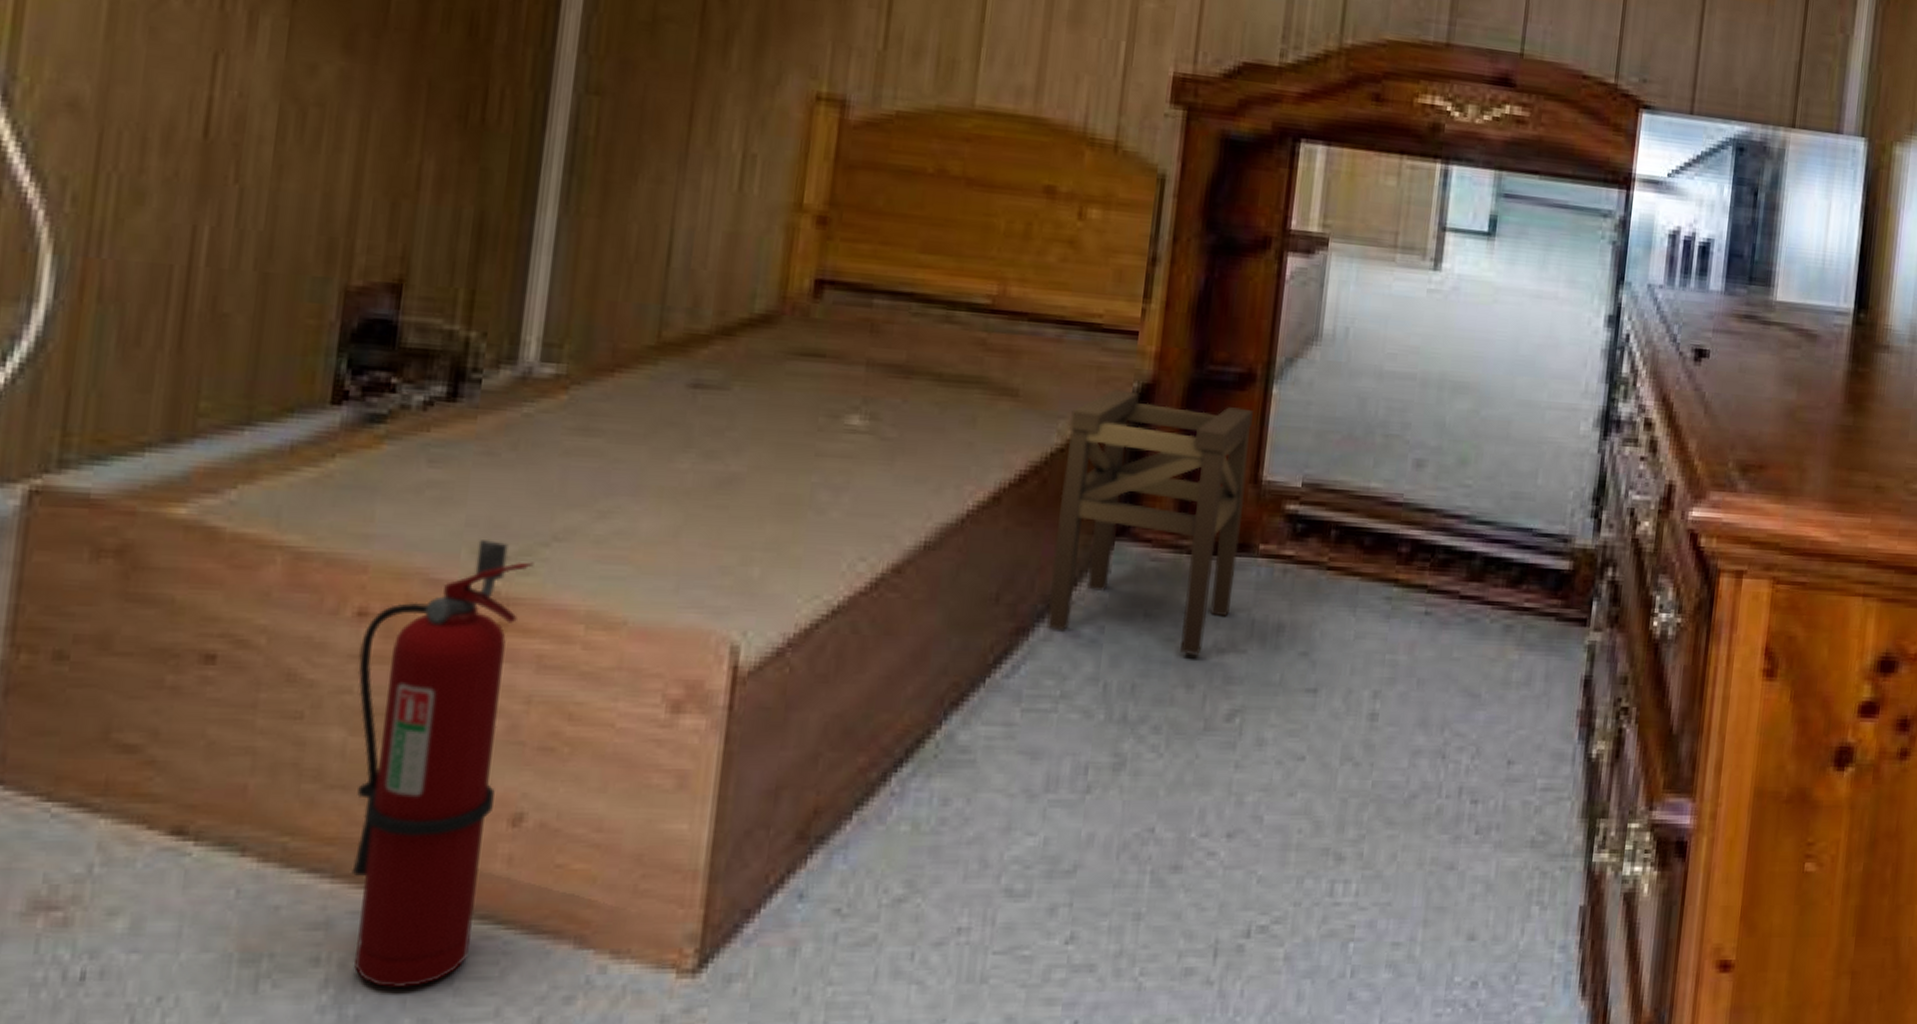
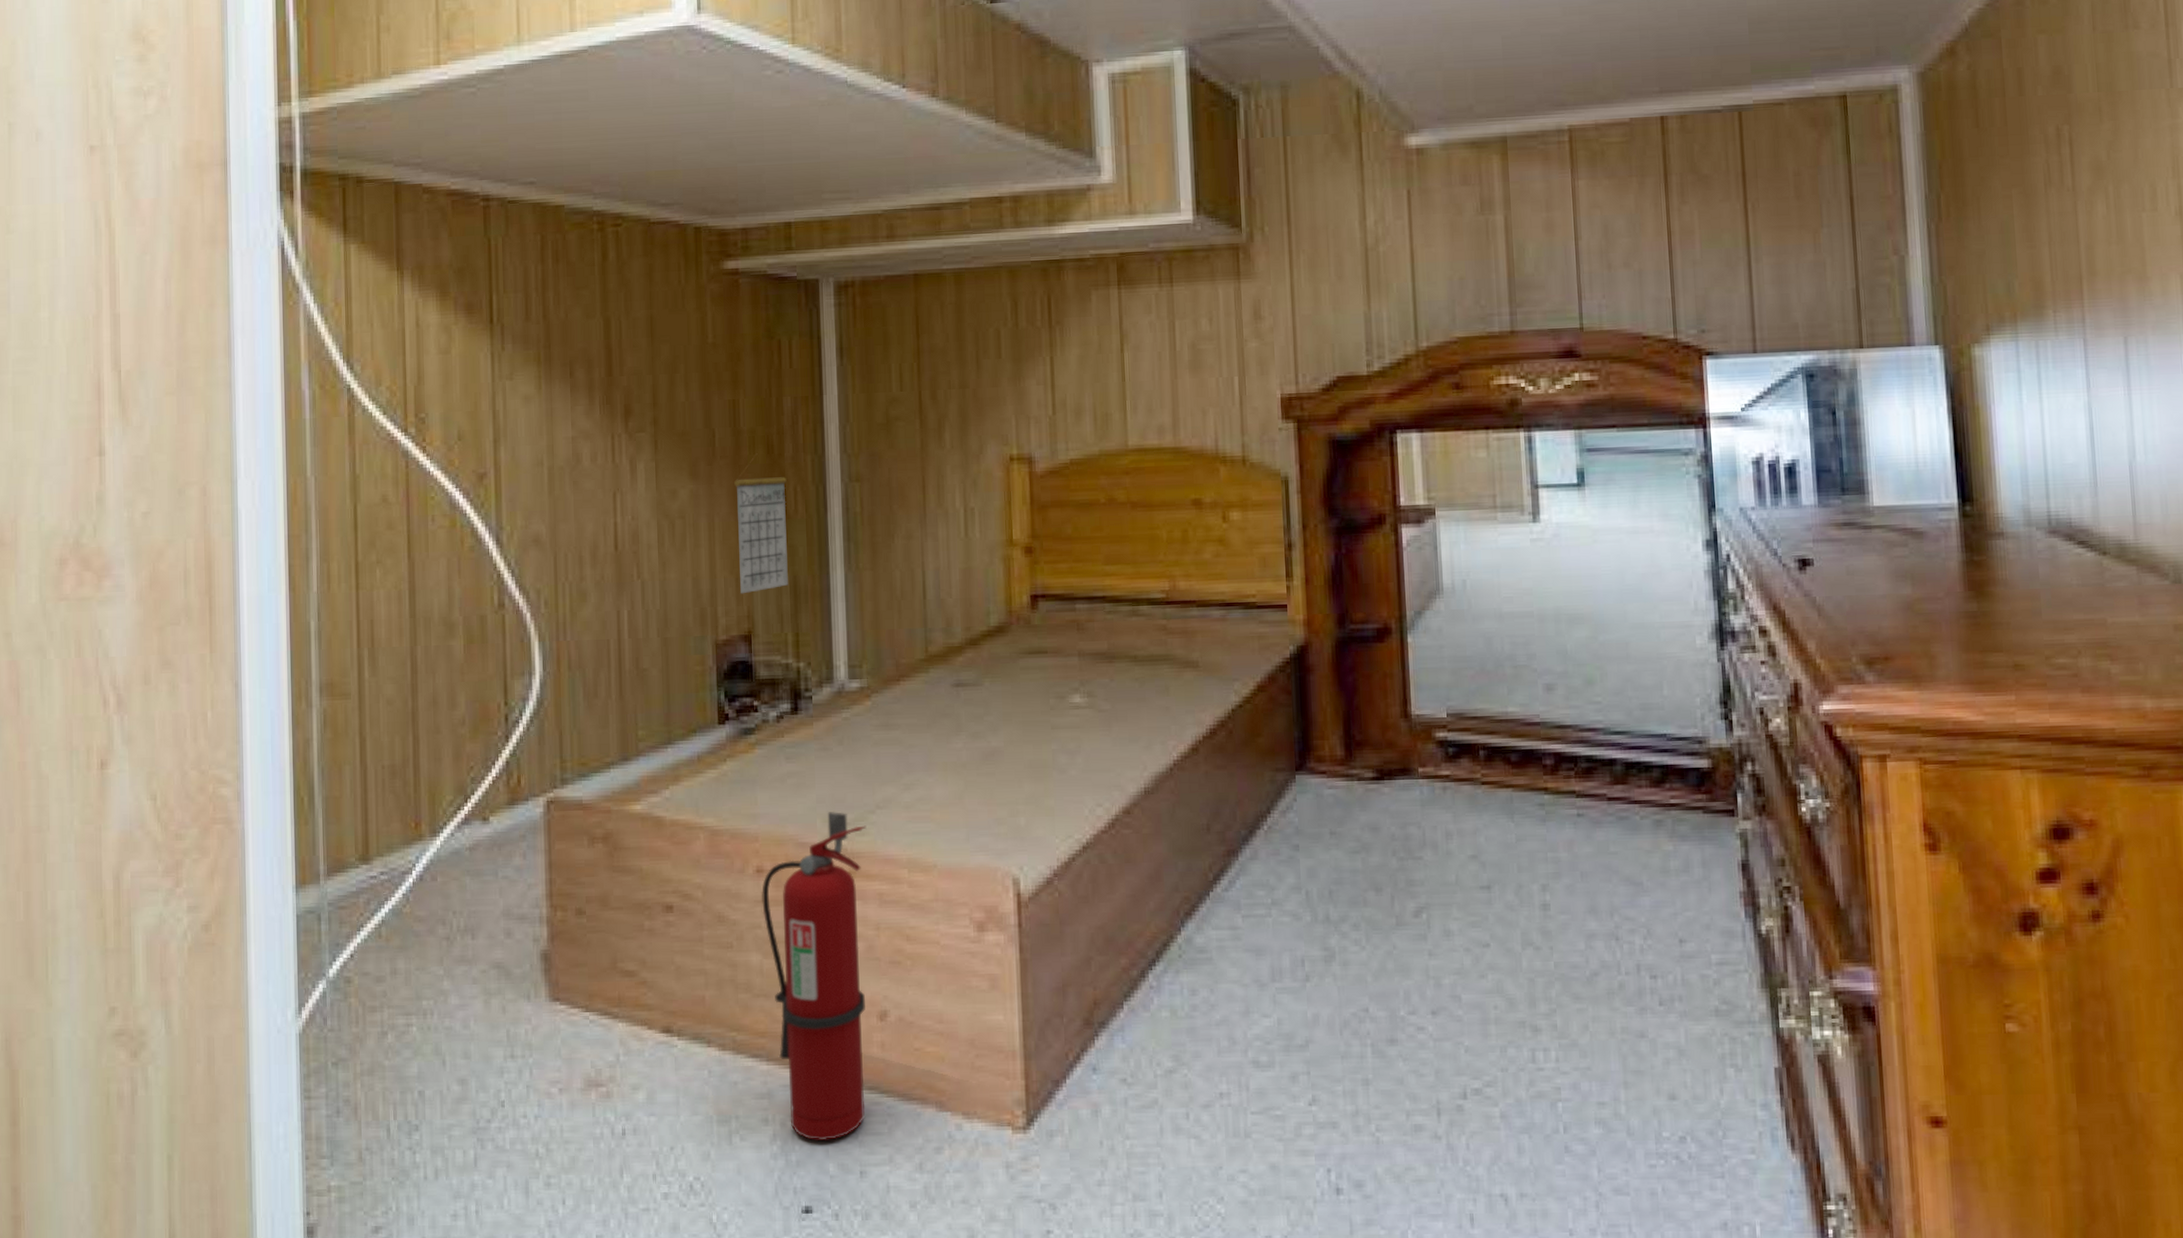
calendar: none [395,32,492,226] -> present [734,453,788,594]
stool: present [1047,388,1253,656] -> none [1243,652,1402,864]

